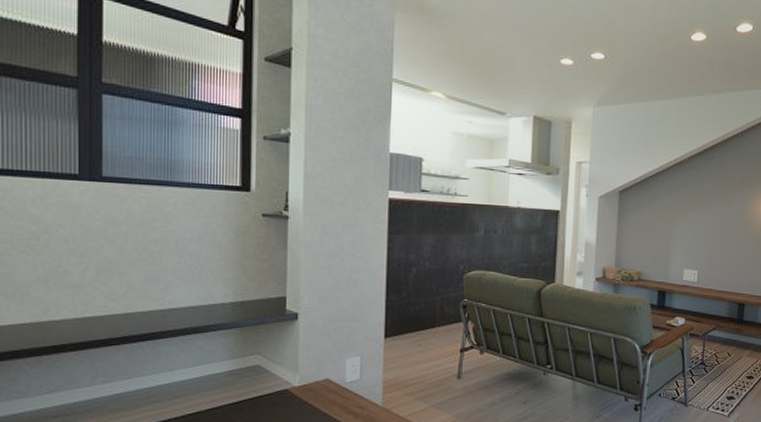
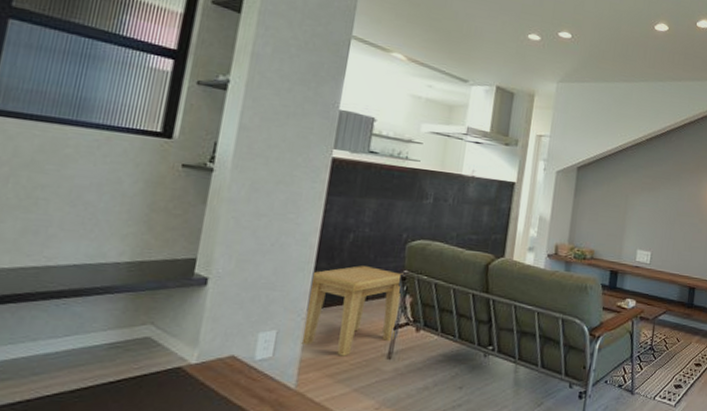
side table: none [382,297,464,377] -> present [301,266,404,356]

